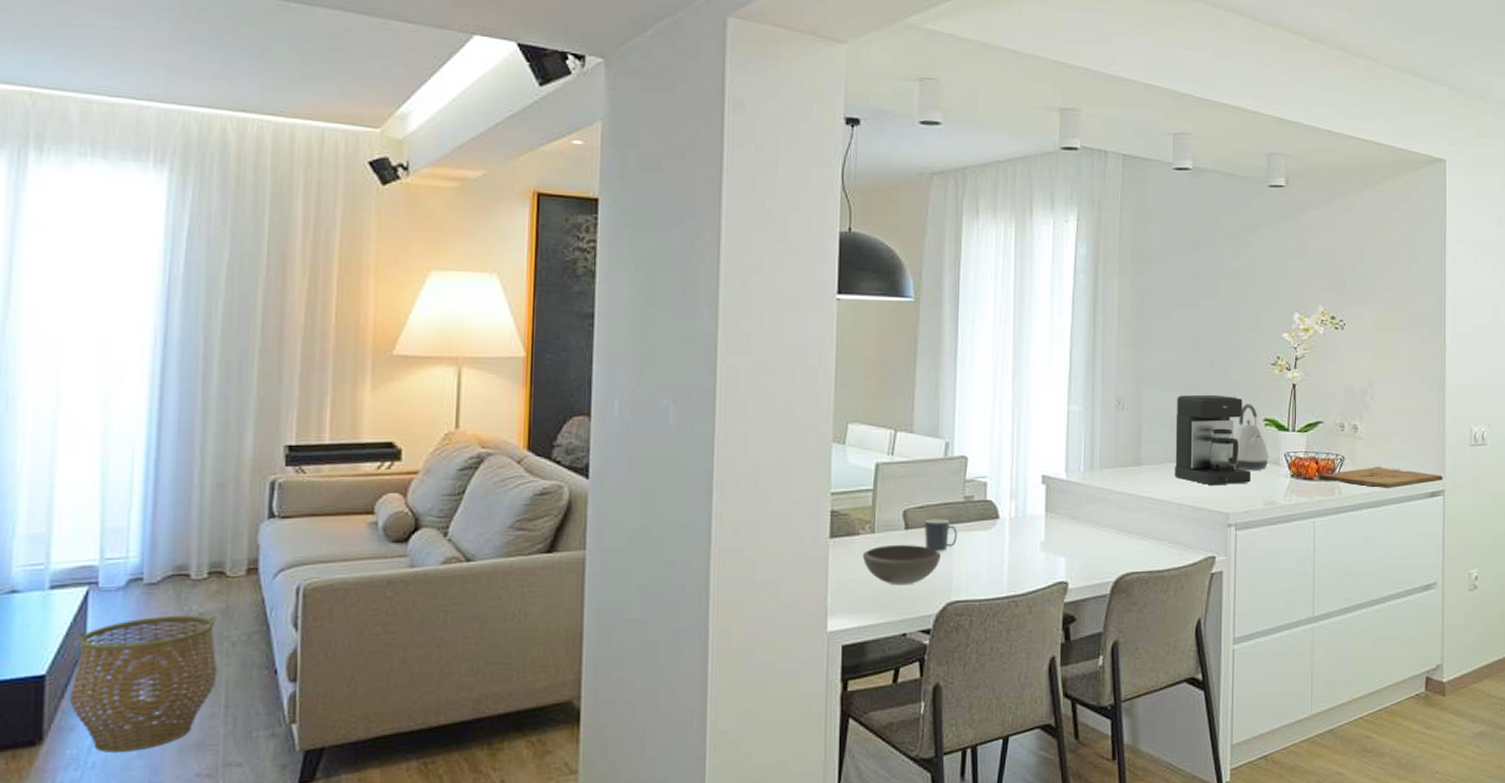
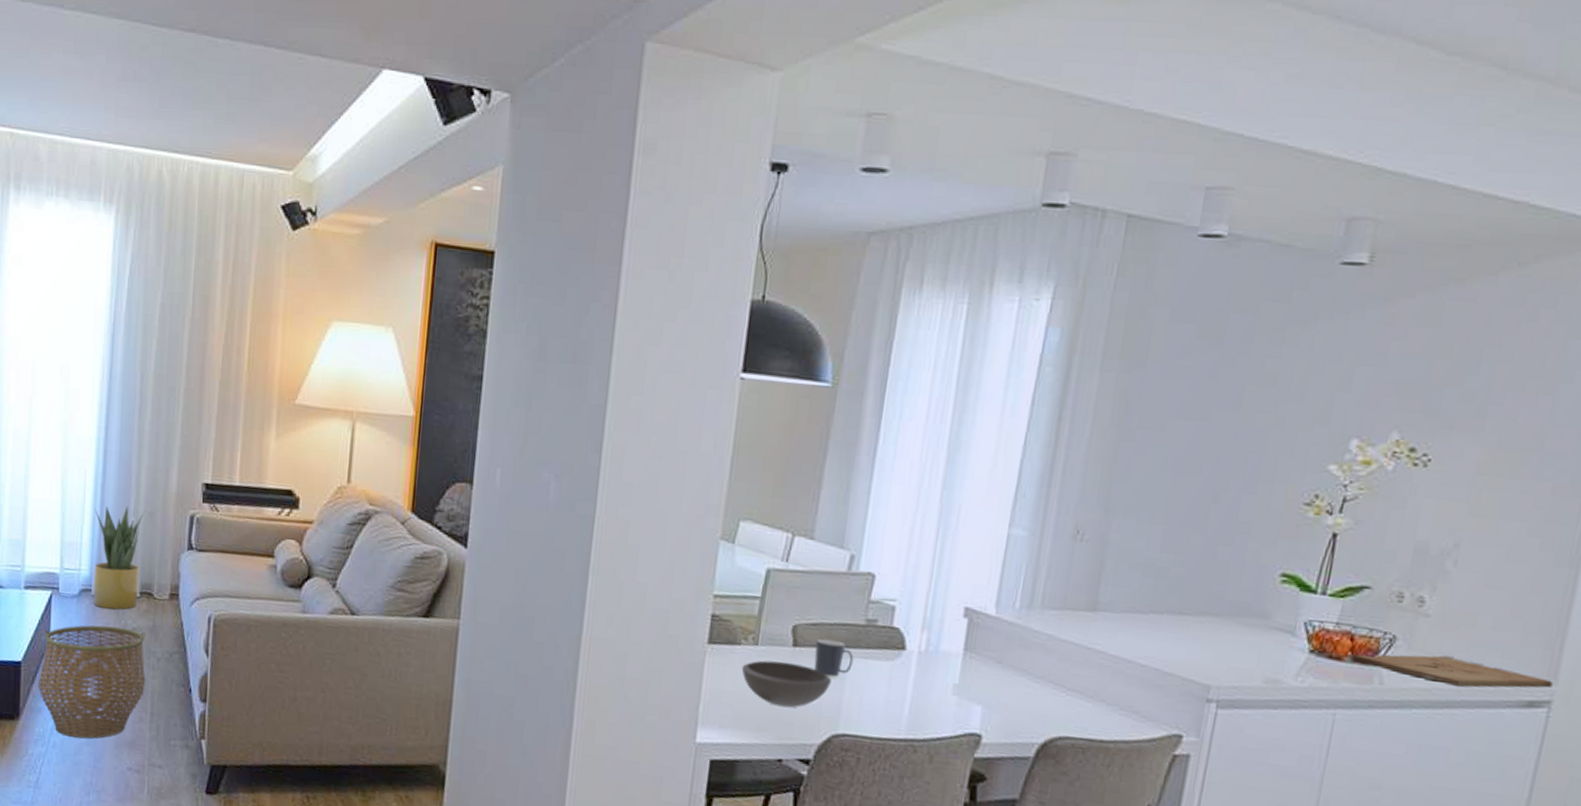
planter: none [145,479,213,597] -> present [93,506,145,610]
coffee maker: present [1175,394,1250,486] -> none [1141,531,1254,652]
kettle: present [1233,404,1270,470] -> none [1226,551,1282,638]

